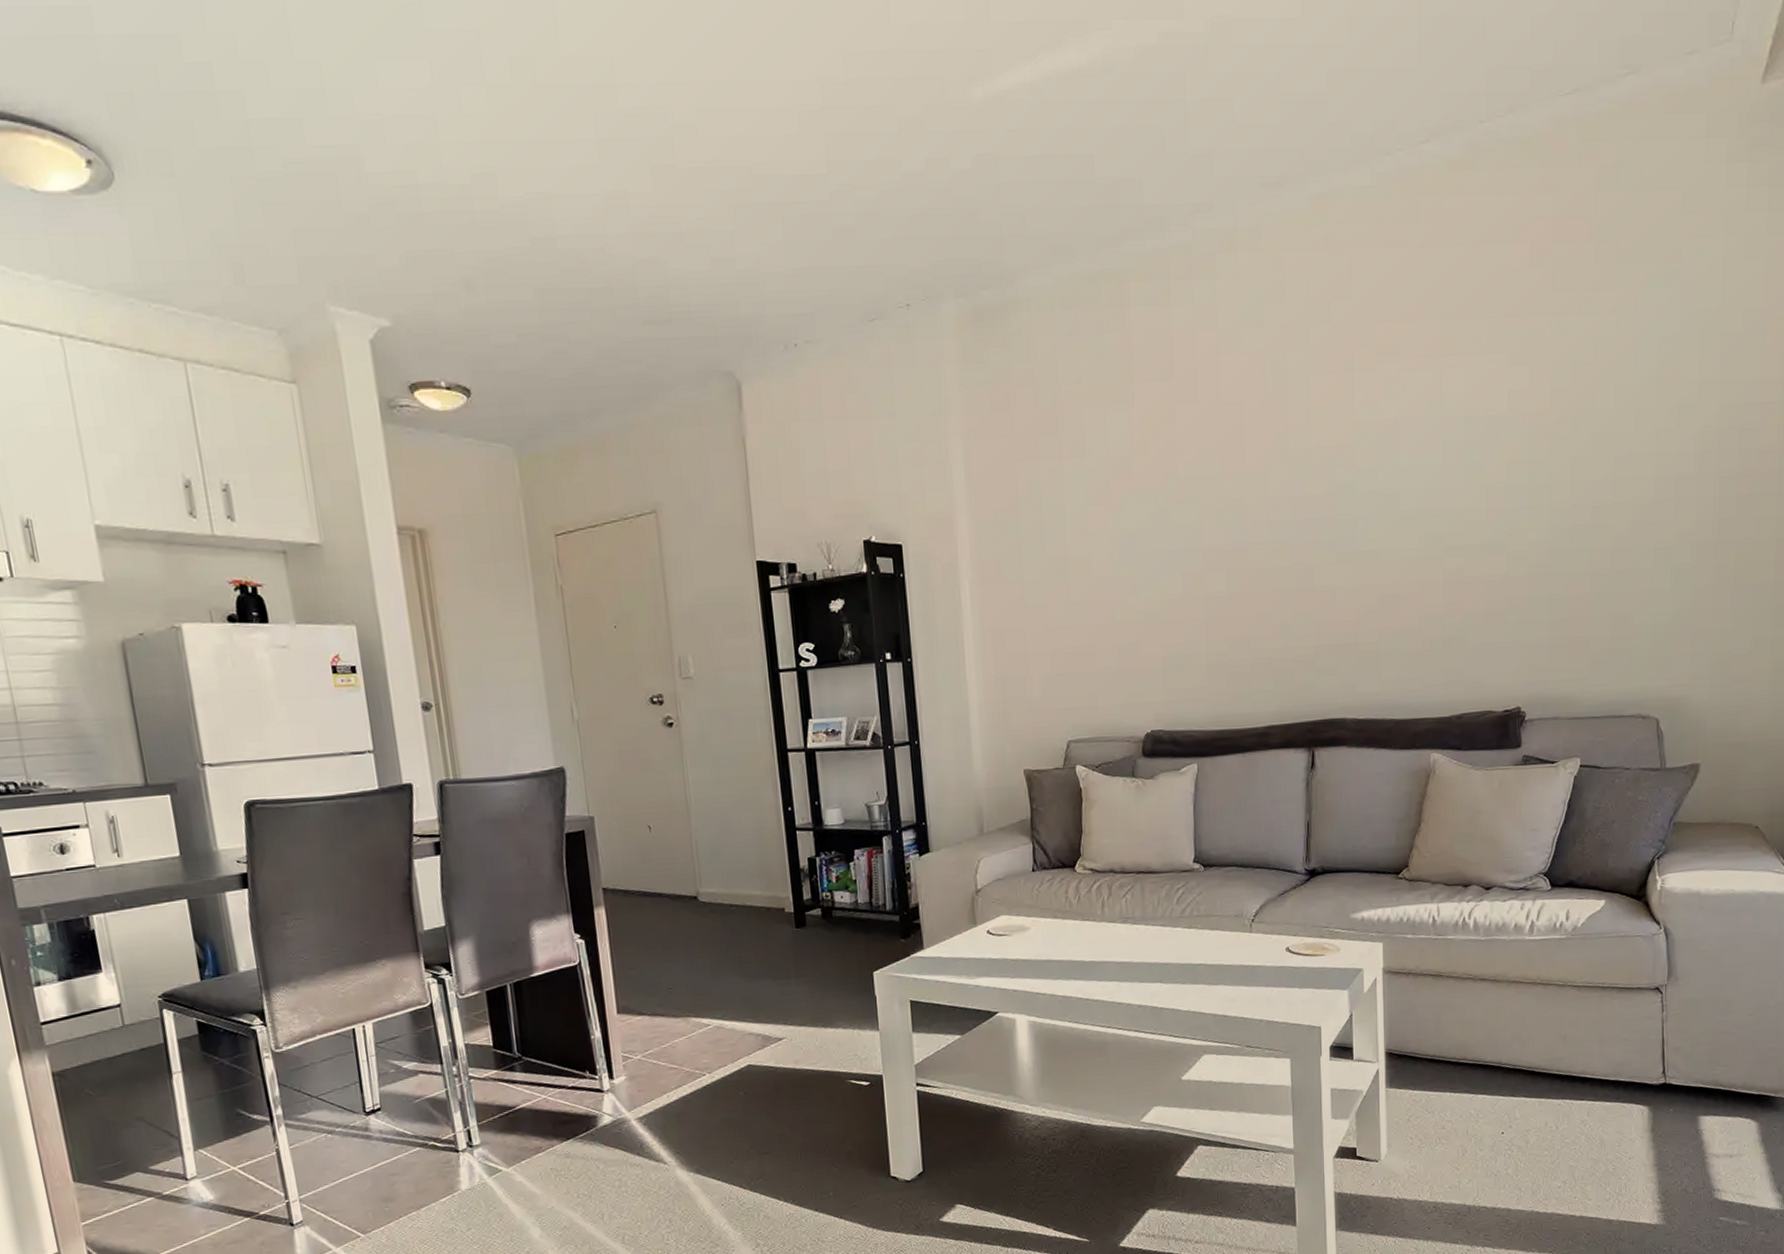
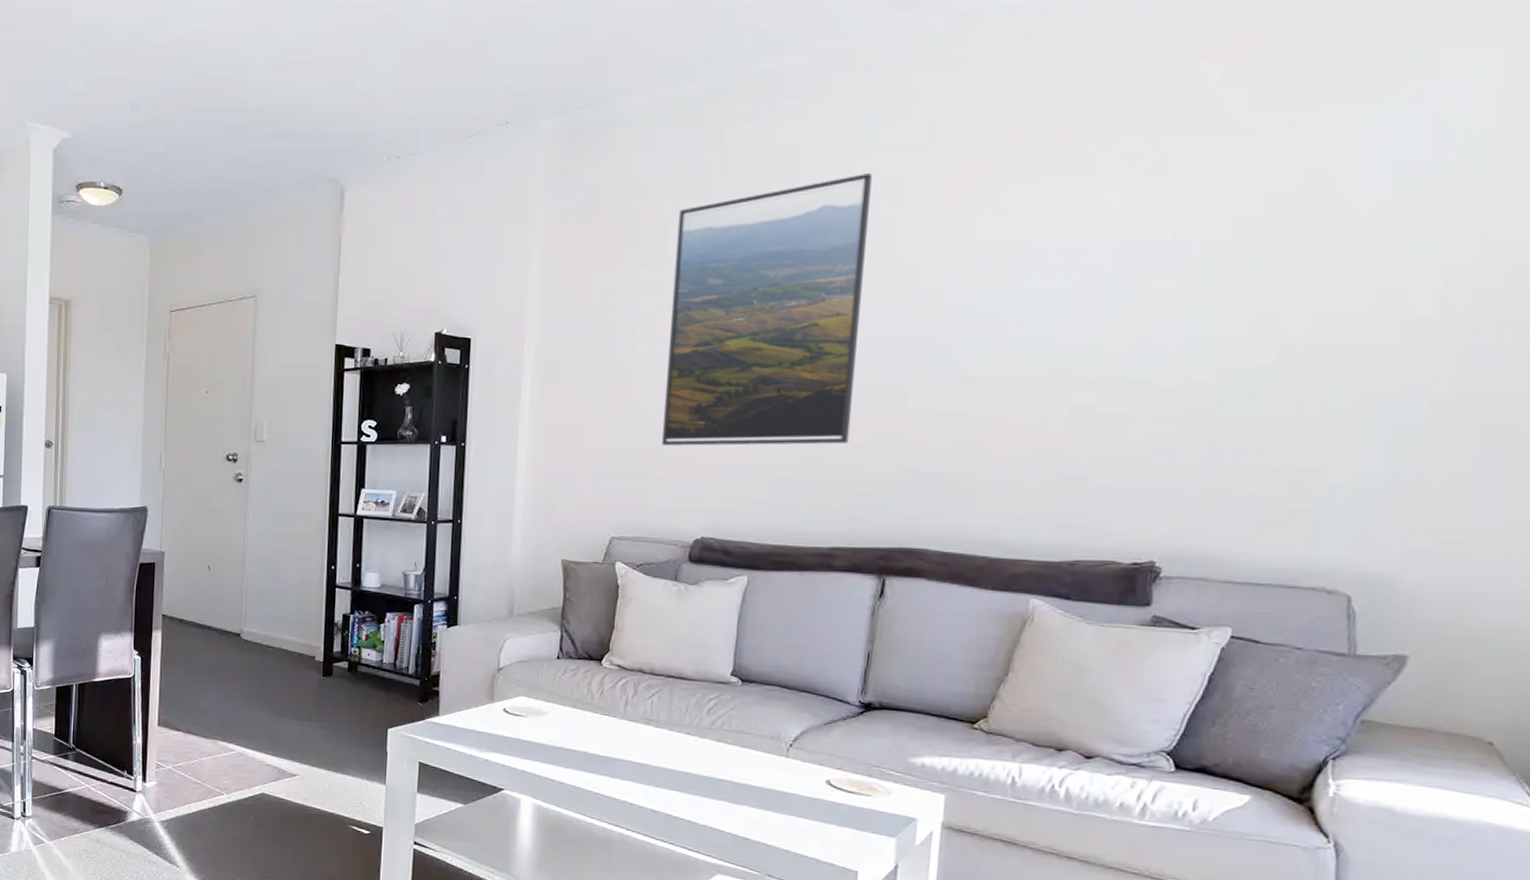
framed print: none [1091,355,1270,642] -> present [661,173,872,446]

